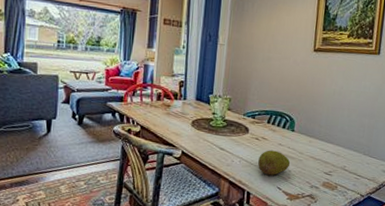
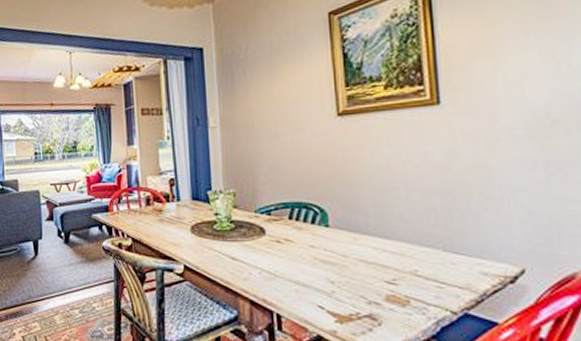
fruit: present [258,150,291,175] -> none [285,255,332,290]

